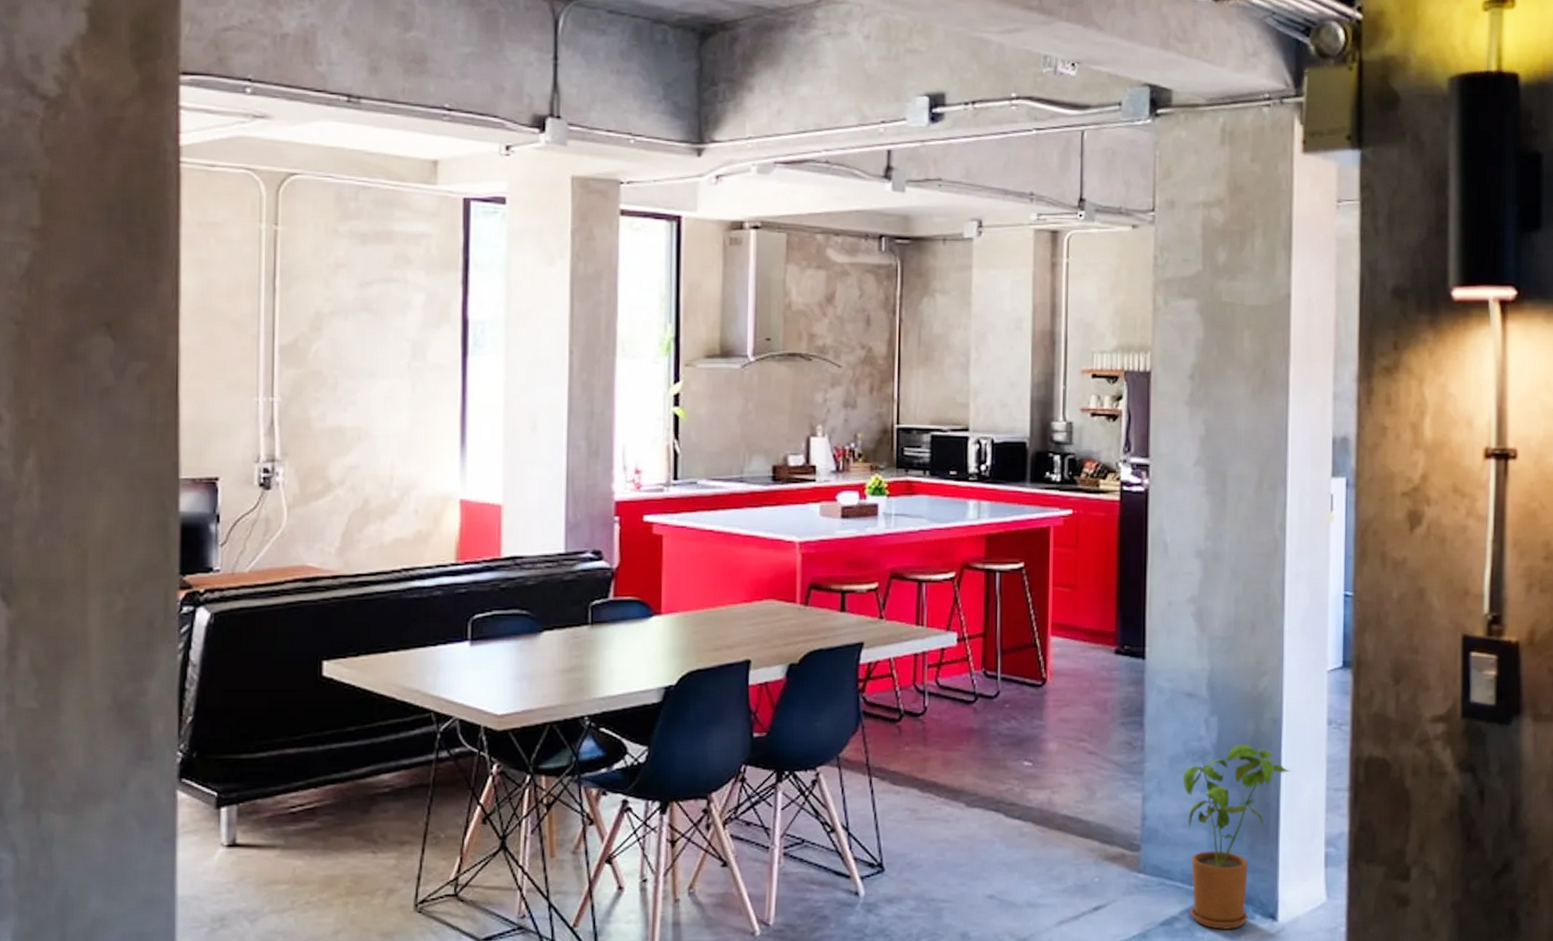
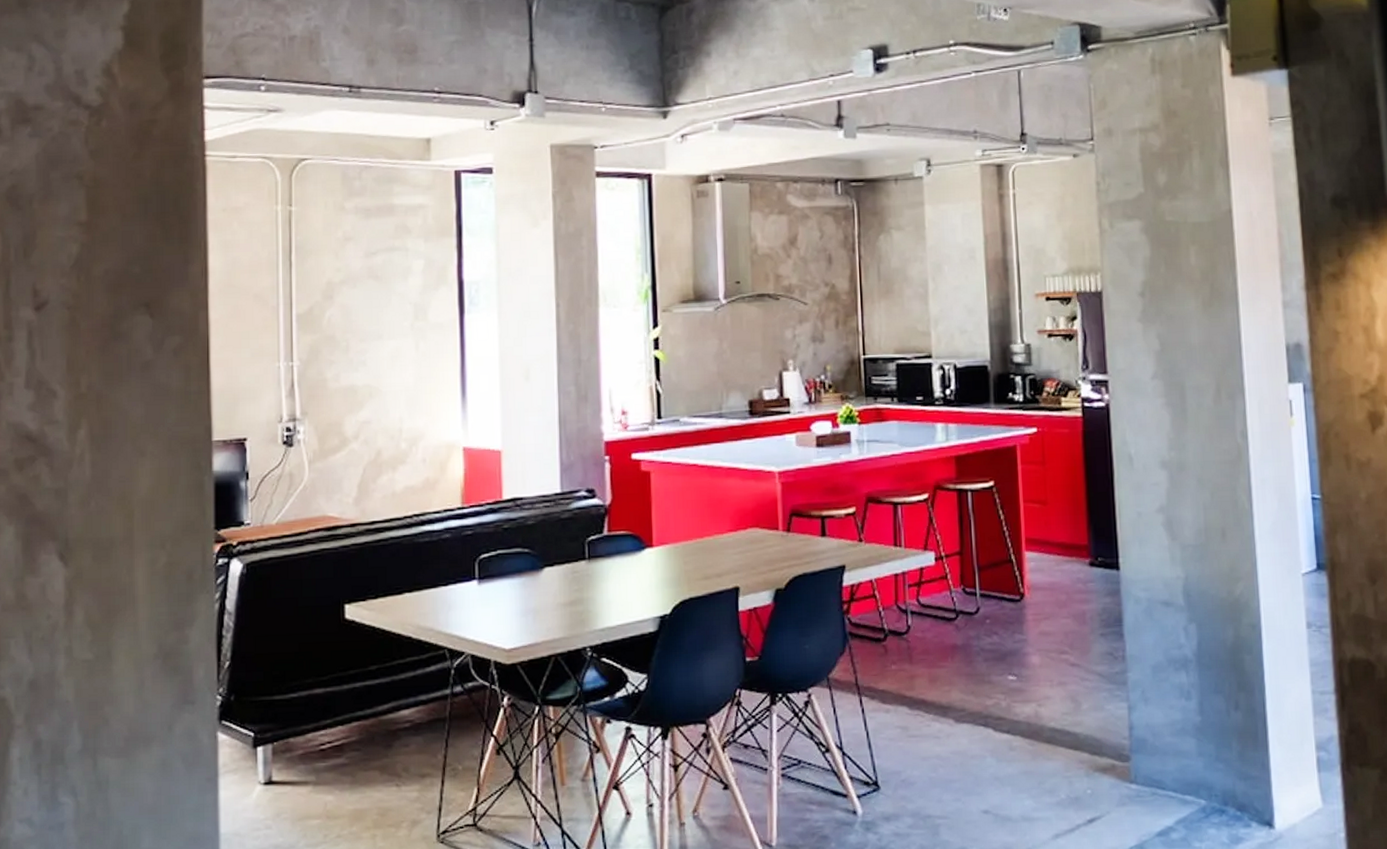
house plant: present [1183,744,1291,930] -> none [1167,650,1275,840]

